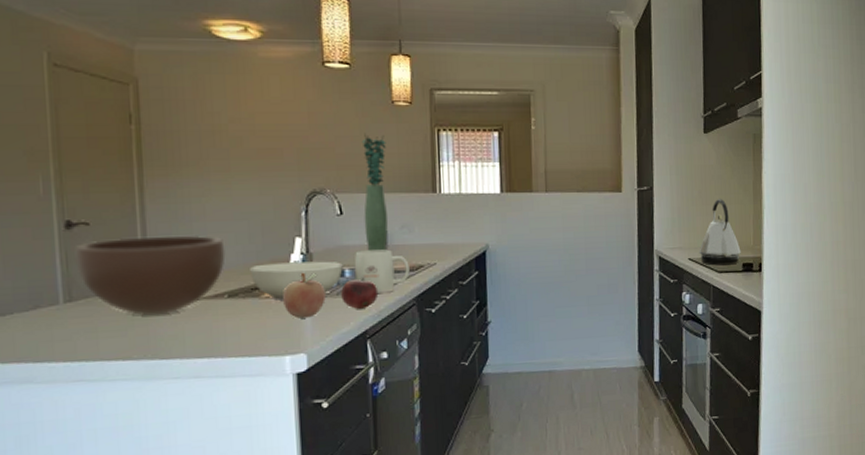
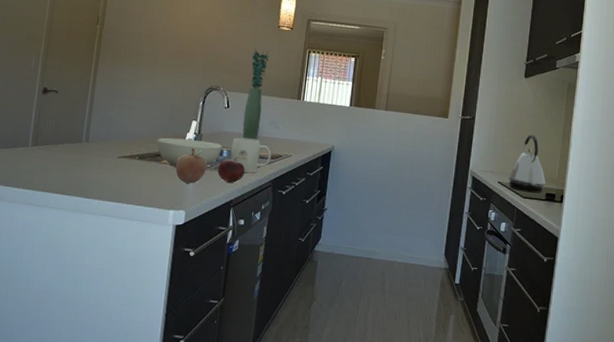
bowl: present [75,234,226,316] -> none [44,104,143,165]

